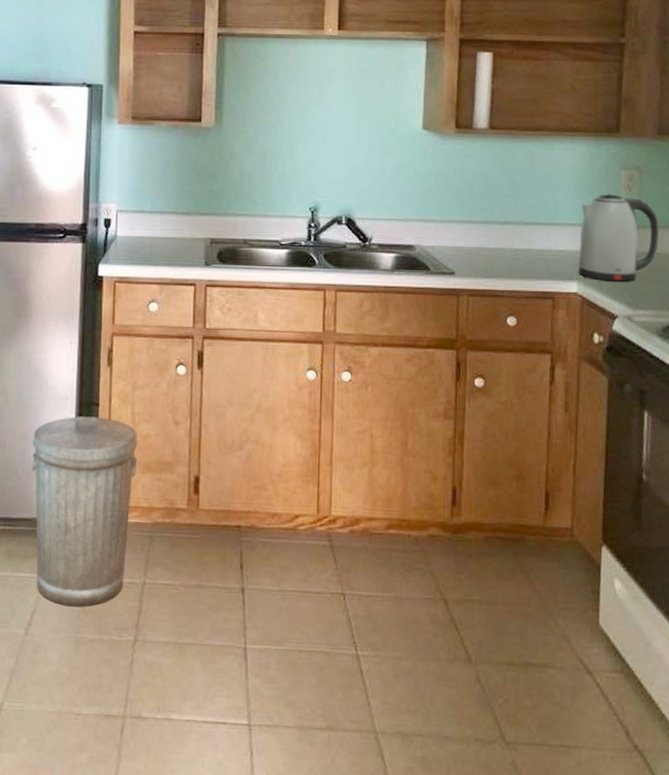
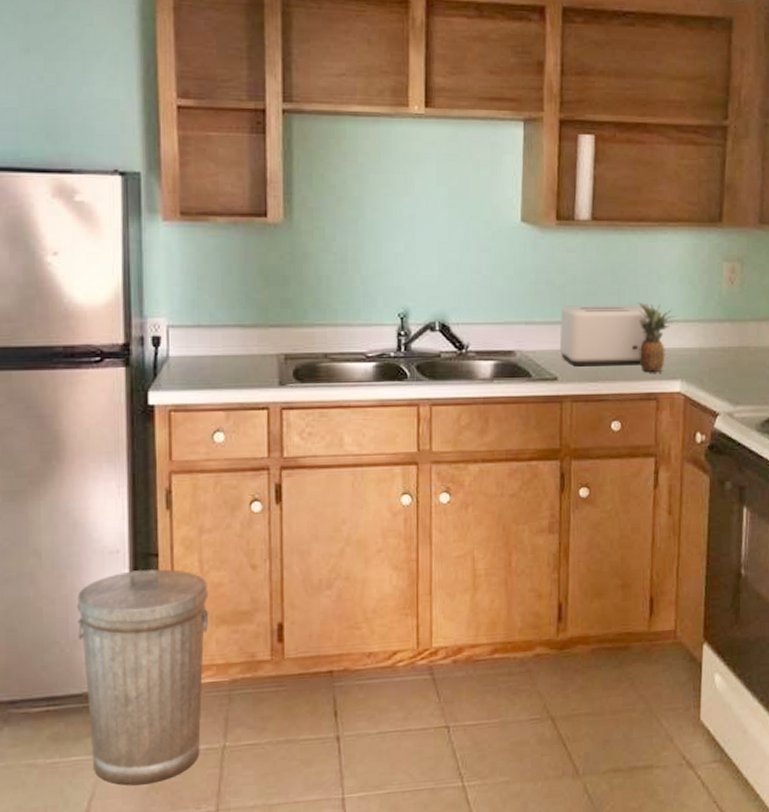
toaster: none [457,206,546,265] -> present [559,305,650,367]
fruit: none [533,205,573,272] -> present [637,302,676,372]
kettle: present [578,194,660,282] -> none [681,287,759,378]

